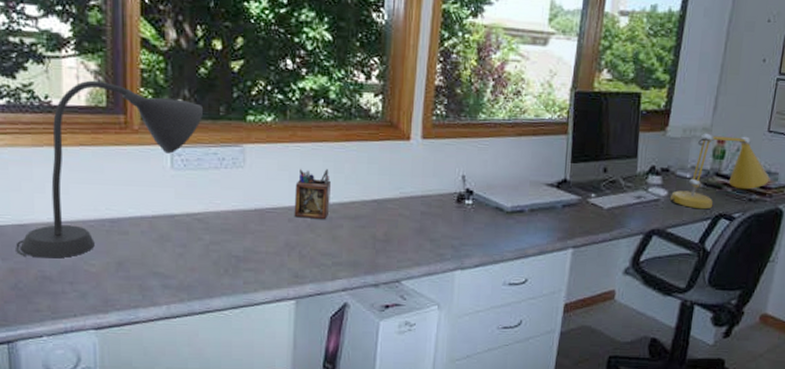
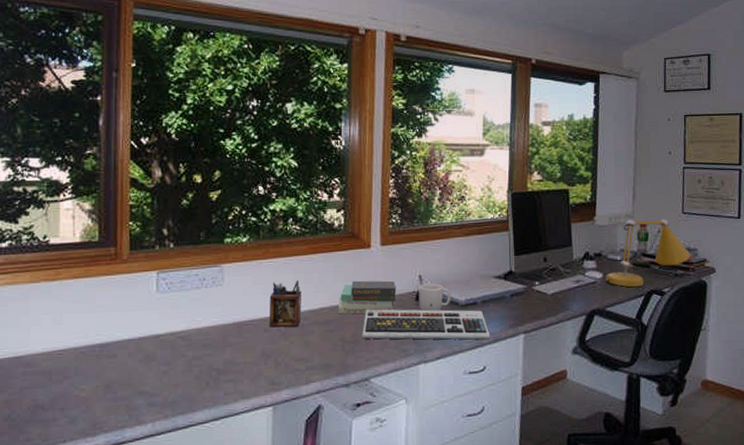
desk lamp: present [15,80,204,259] -> none [11,218,186,388]
books: none [370,175,436,211] -> present [338,280,397,314]
computer keyboard: none [395,207,536,252] -> present [362,309,490,340]
mug: none [459,185,497,216] -> present [418,283,451,312]

